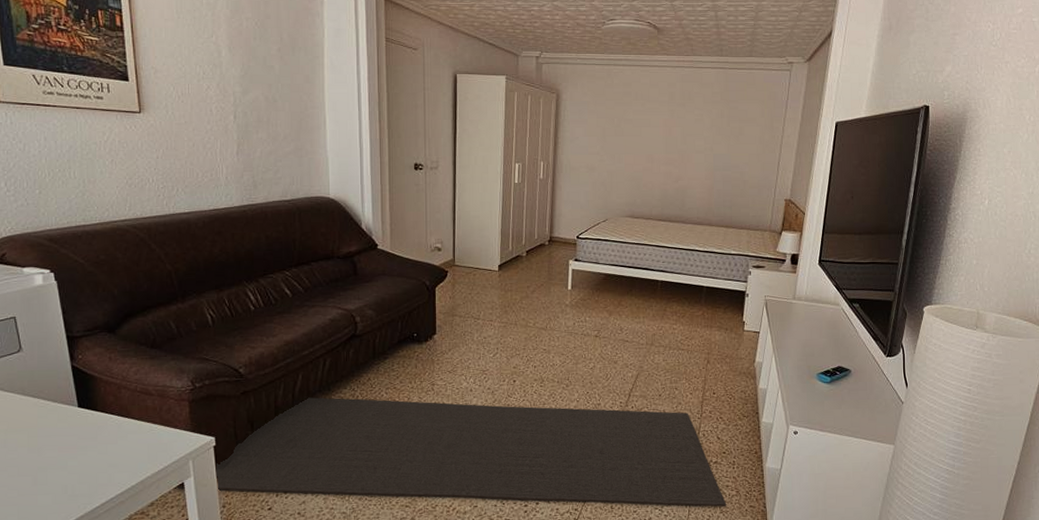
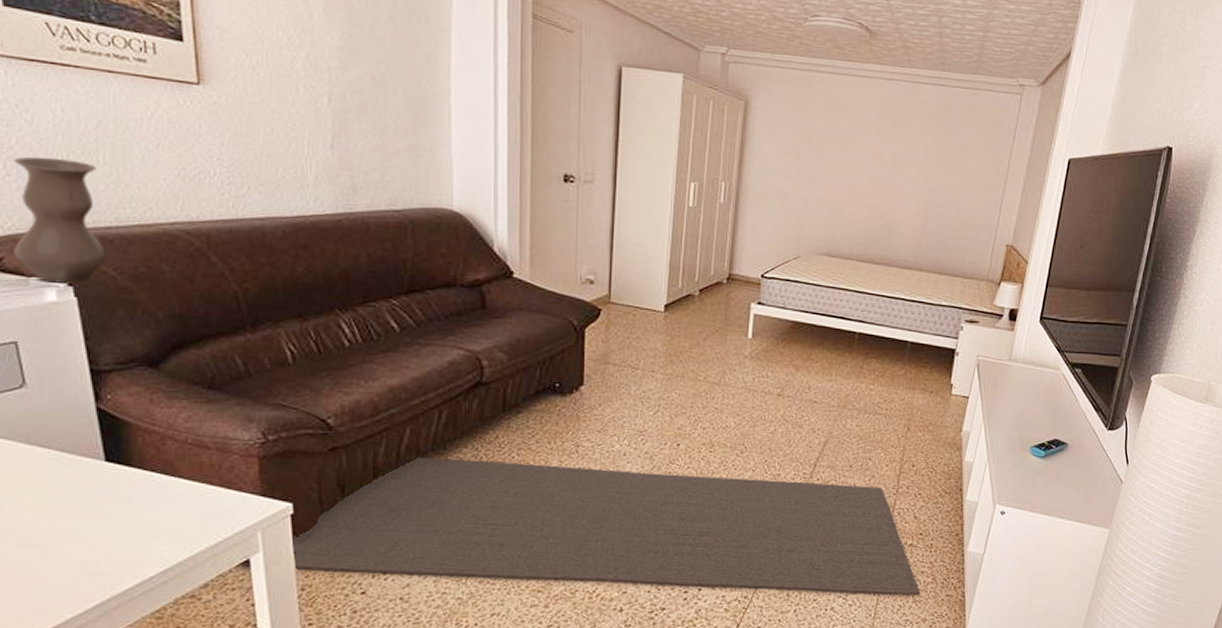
vase: none [12,175,77,271] -> present [13,156,107,283]

